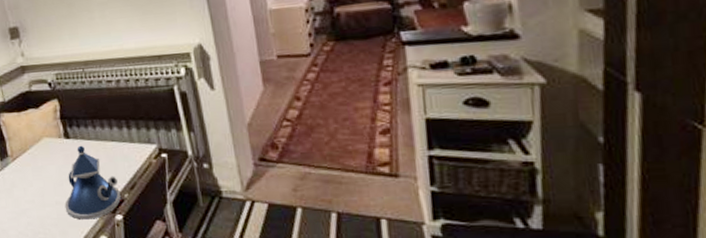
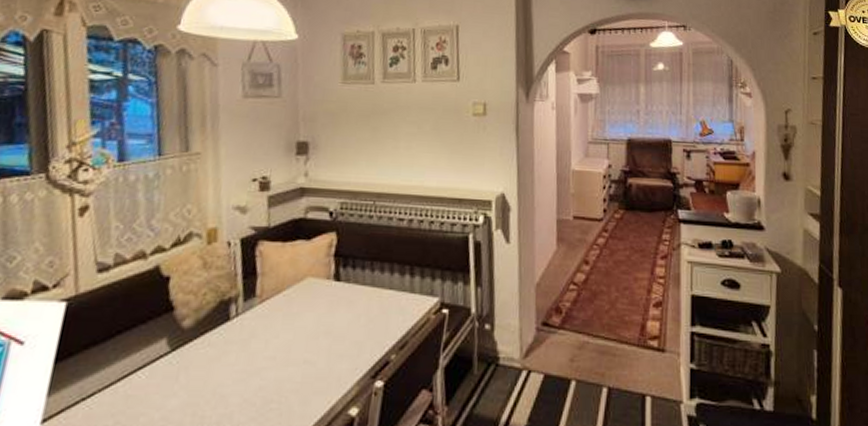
teapot: present [64,145,121,220] -> none [314,290,387,386]

